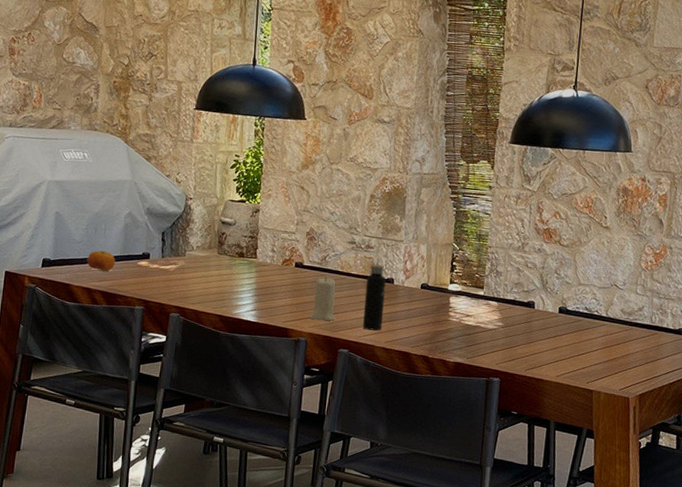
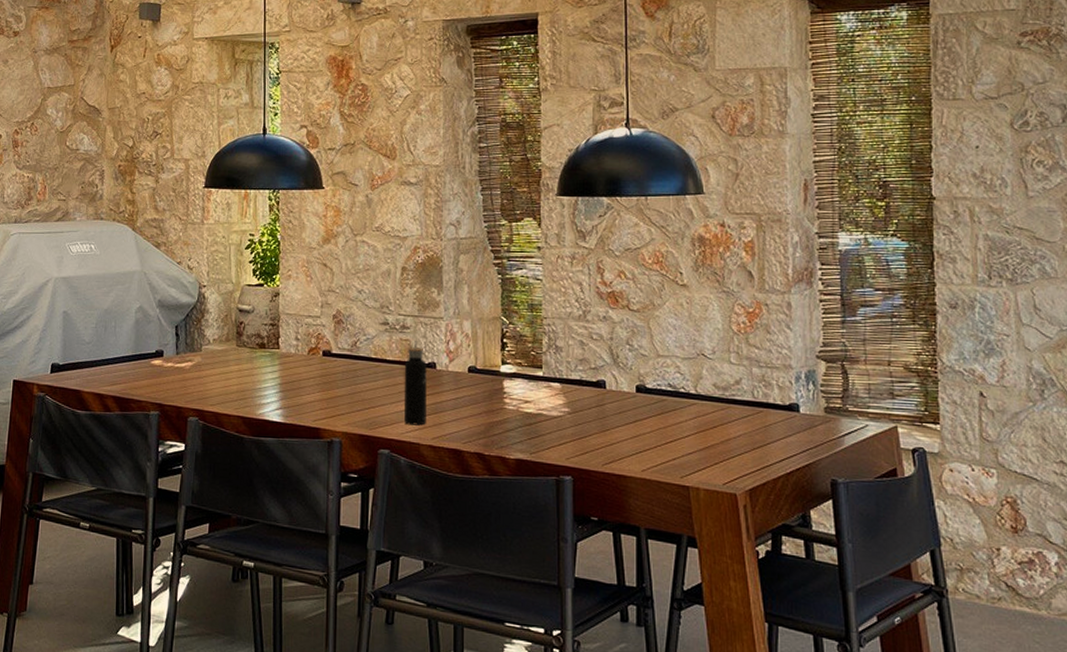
fruit: present [87,250,115,271] -> none [97,351,127,373]
candle: present [310,276,336,321] -> none [343,364,372,417]

